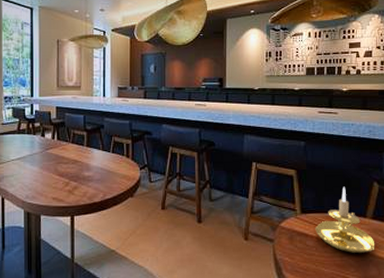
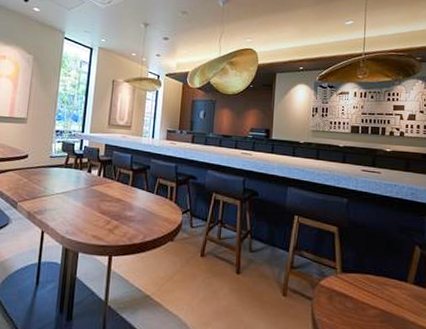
candle holder: present [314,186,375,253] -> none [354,248,416,320]

